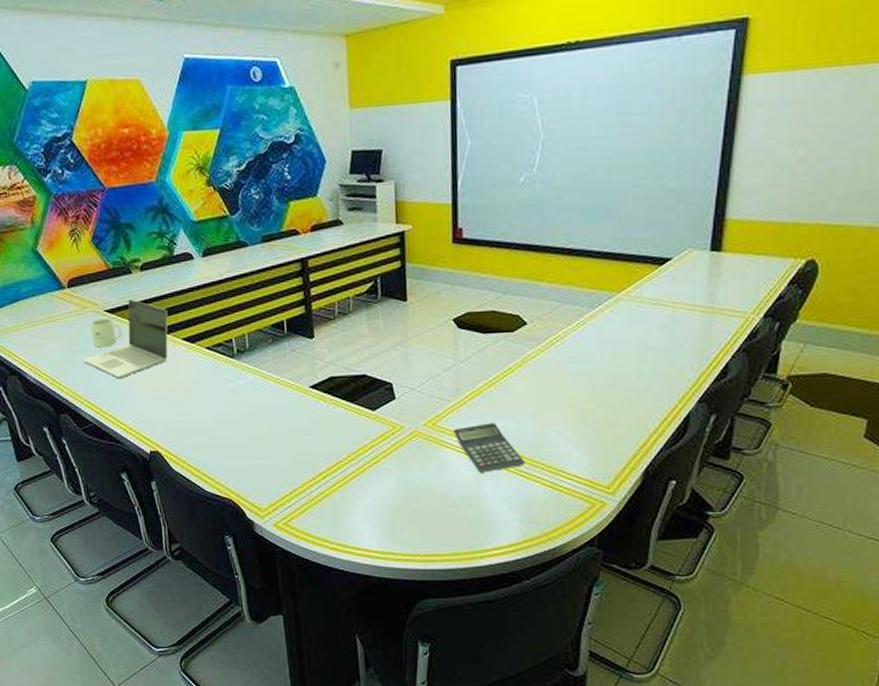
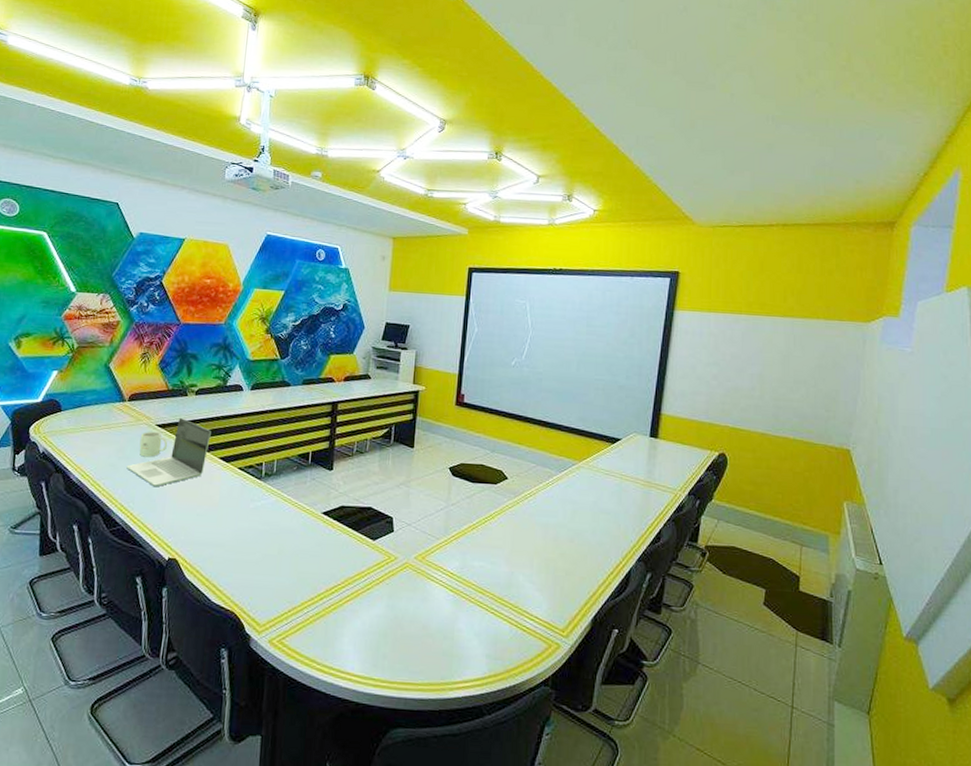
calculator: present [452,423,524,473] -> none [438,561,495,607]

